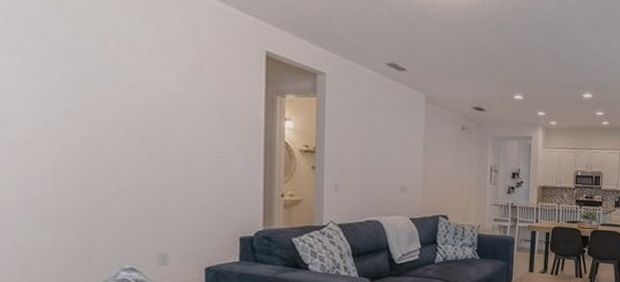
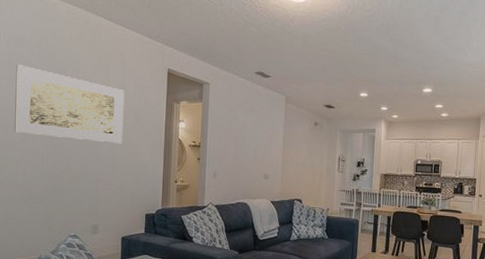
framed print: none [17,29,202,147] -> present [14,64,125,144]

